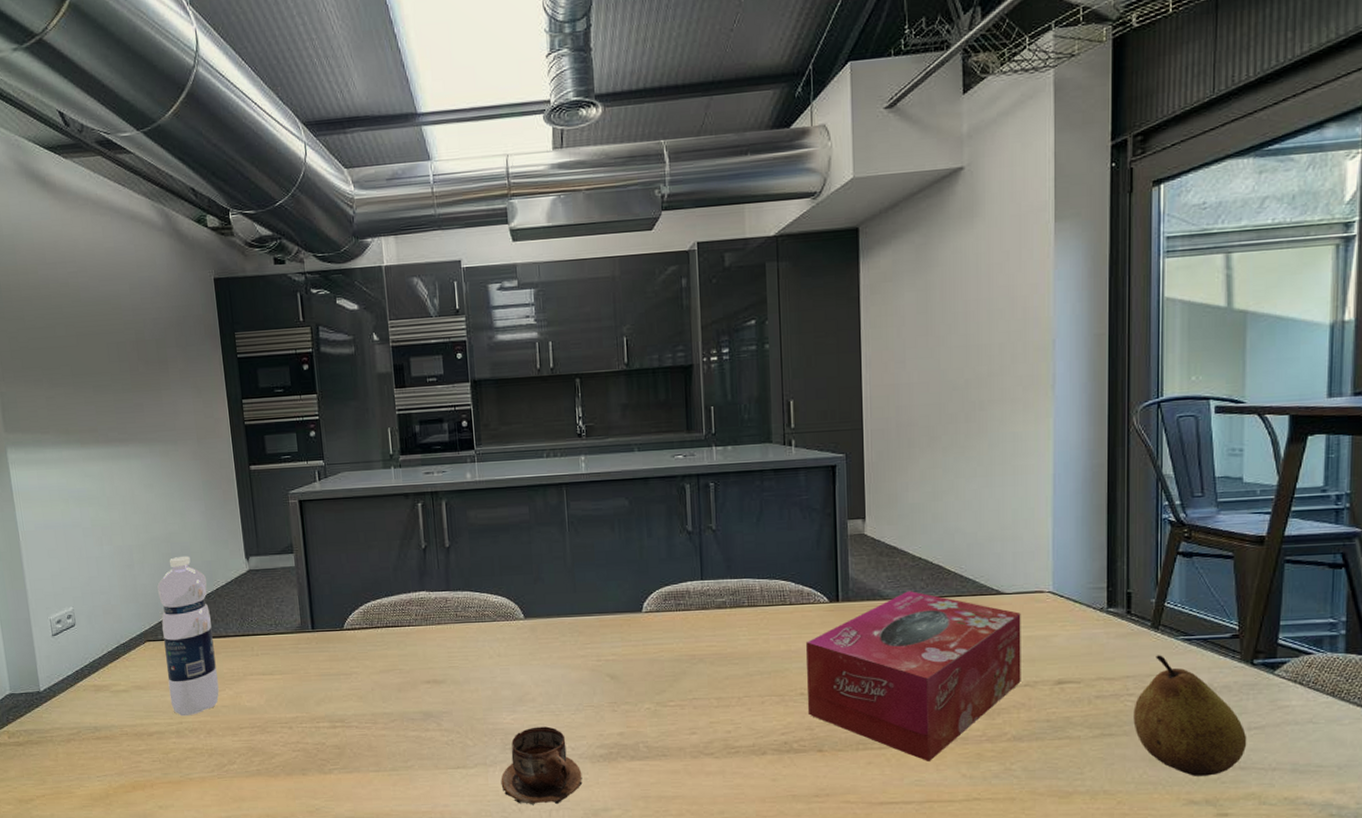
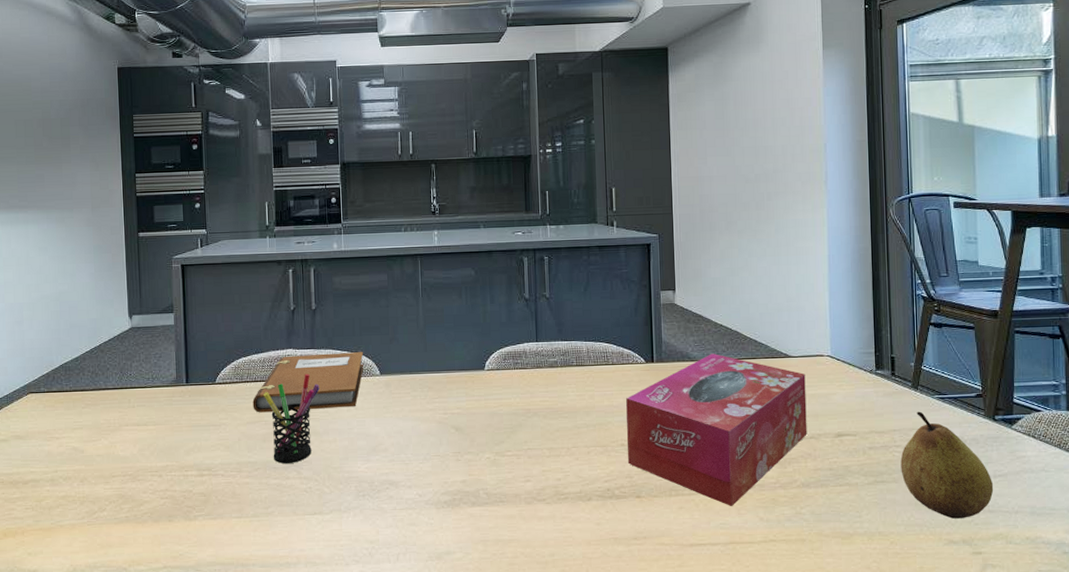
water bottle: present [157,556,219,717] -> none [44,314,95,465]
notebook: none [385,592,506,661] -> present [252,351,364,413]
pen holder: none [395,618,458,715] -> present [262,373,319,464]
cup: present [501,726,583,805] -> none [353,475,428,549]

